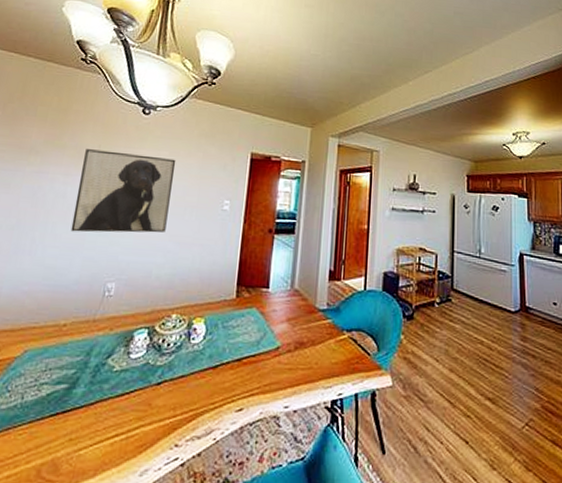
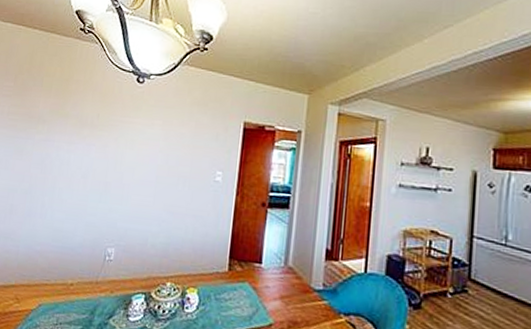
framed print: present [70,149,176,233] -> none [74,118,170,202]

